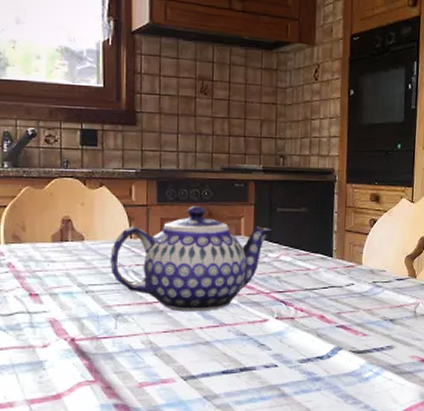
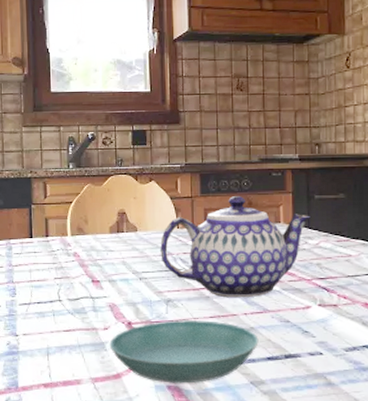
saucer: none [48,334,214,402] -> present [109,319,259,384]

